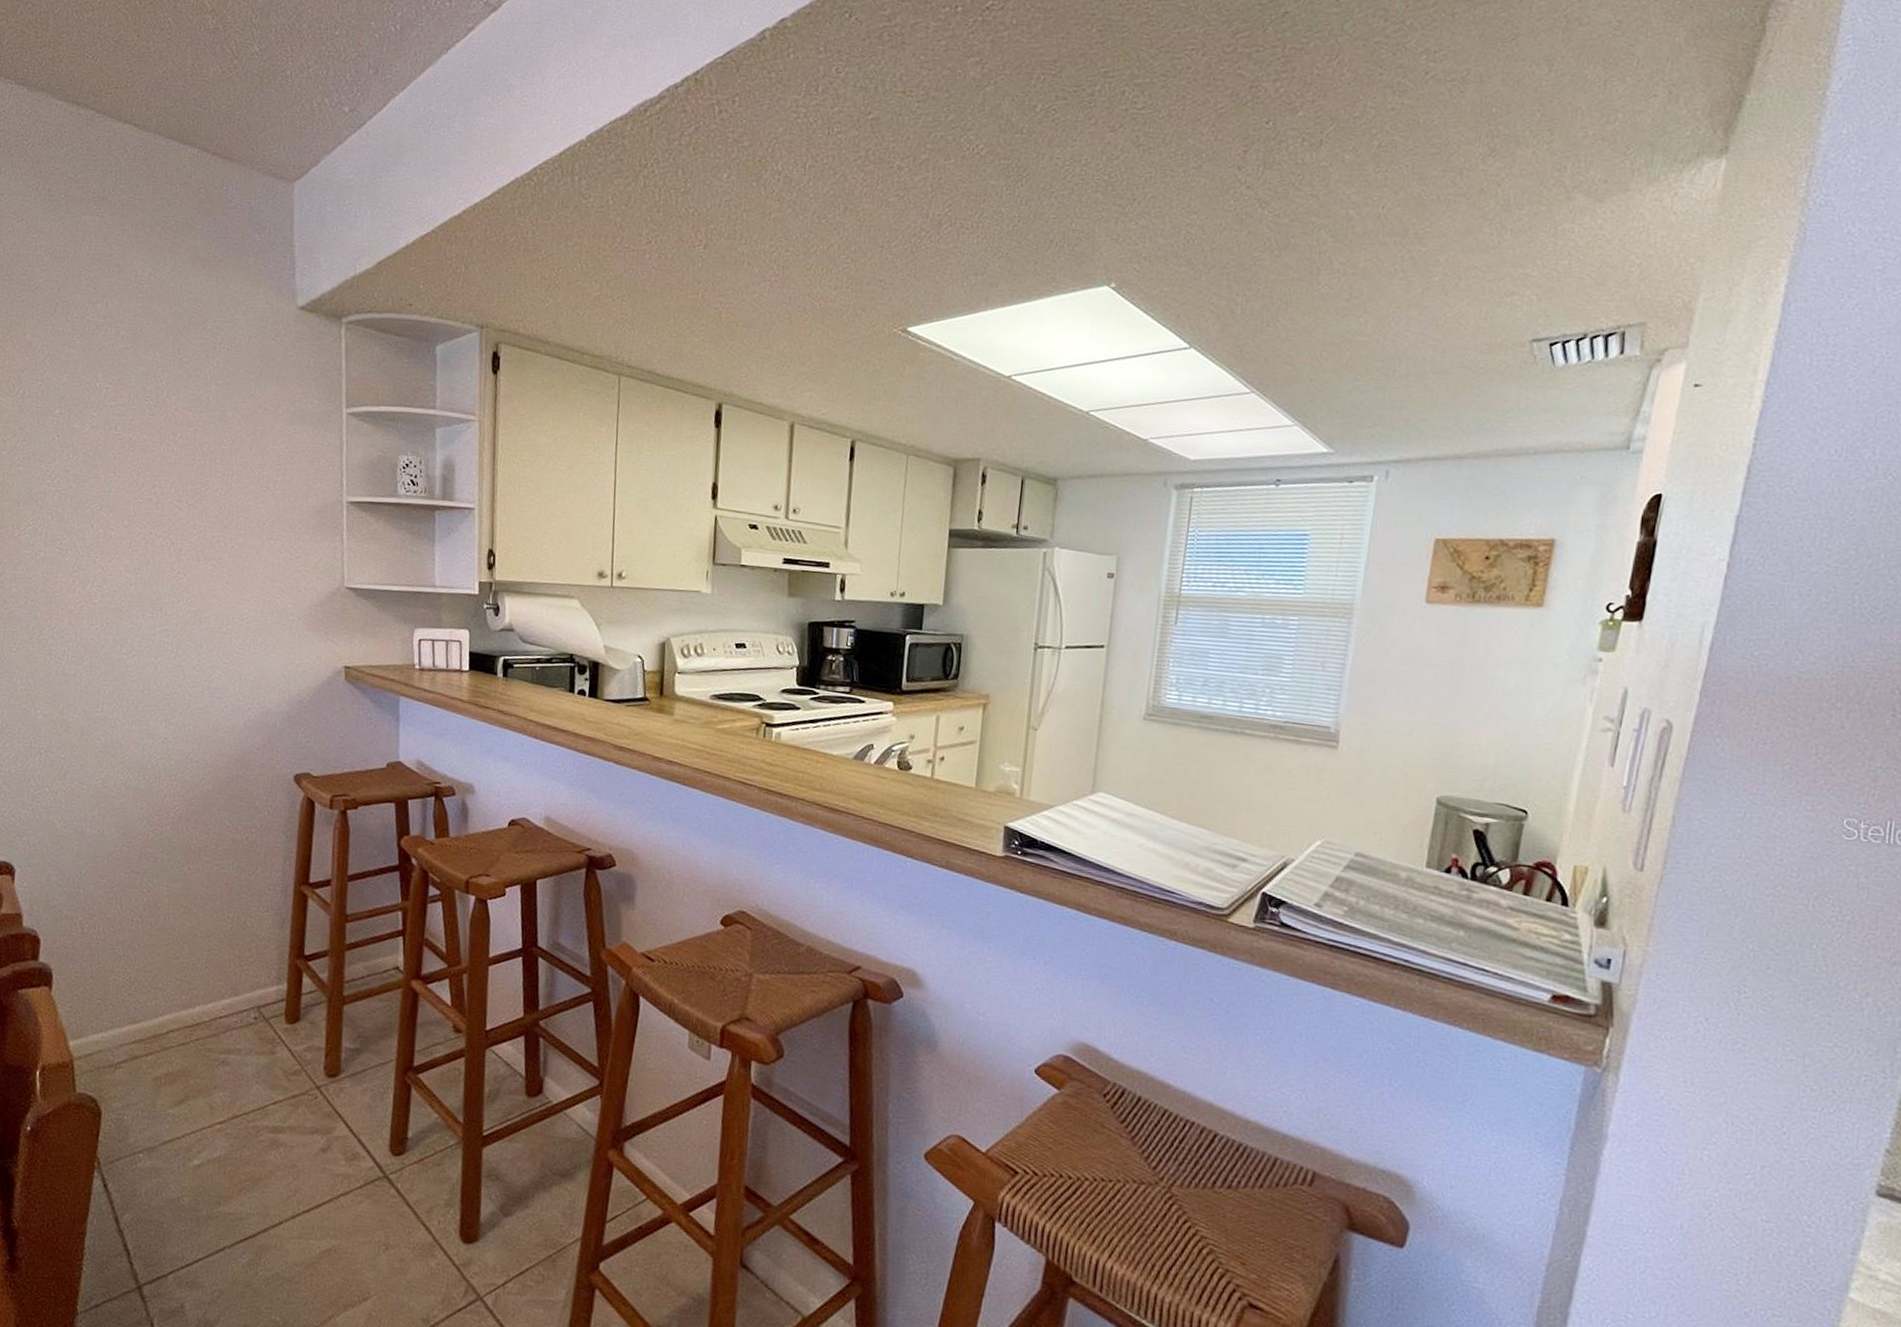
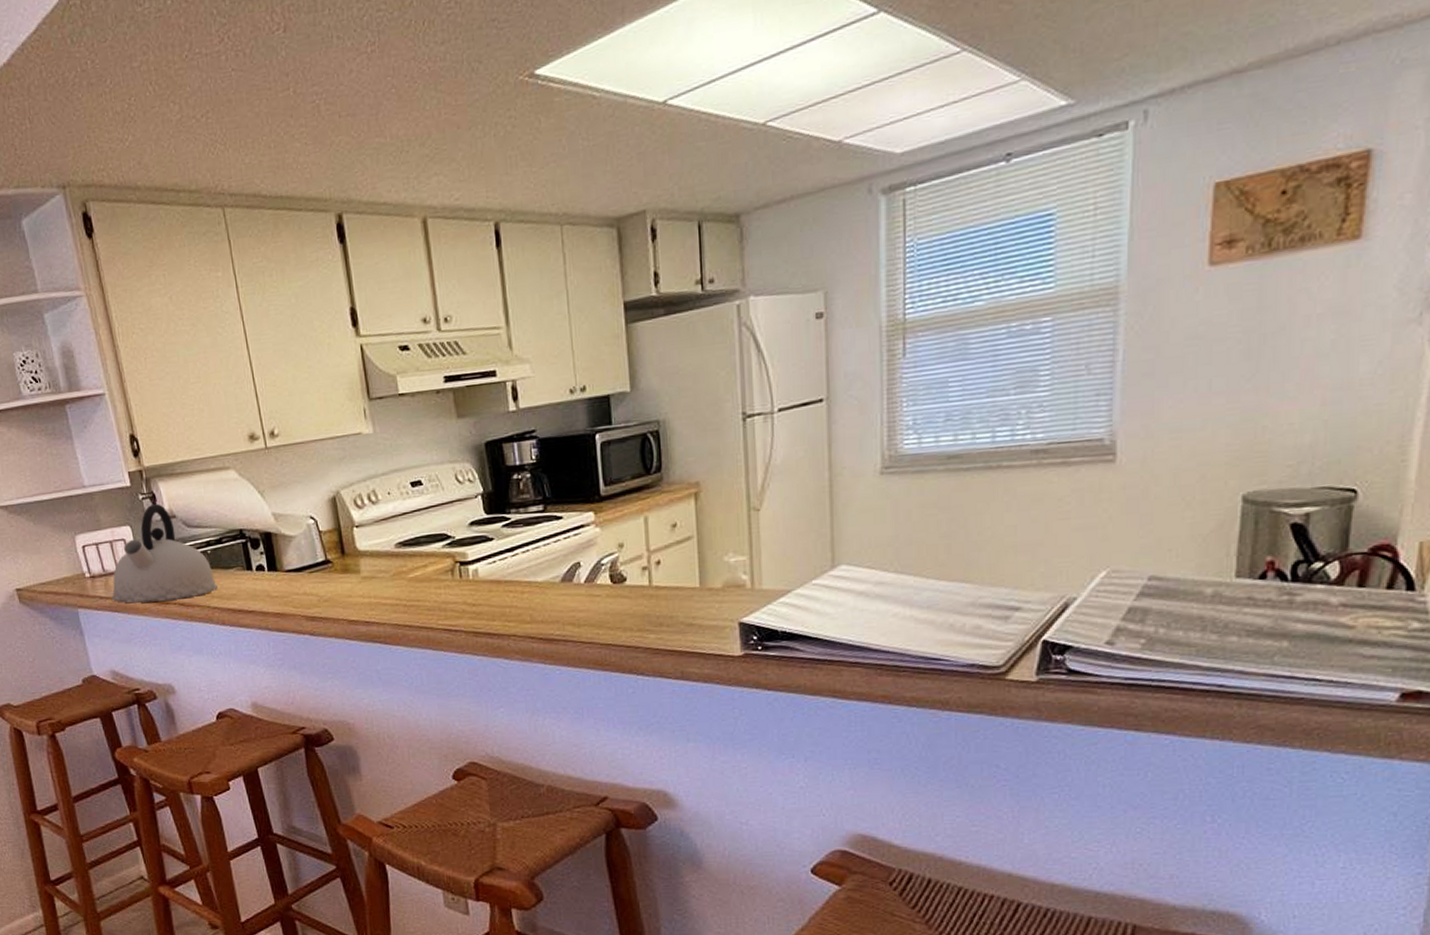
kettle: none [435,614,539,707] -> present [112,503,219,603]

